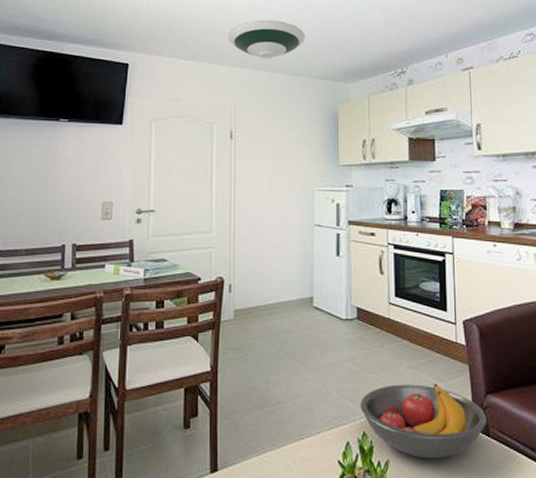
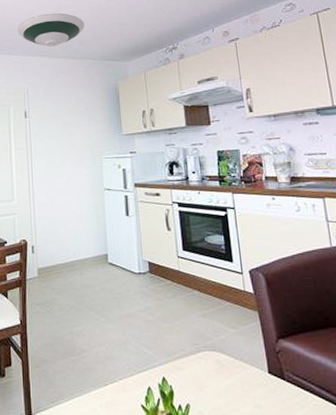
fruit bowl: present [360,383,486,459] -> none [158,330,280,402]

